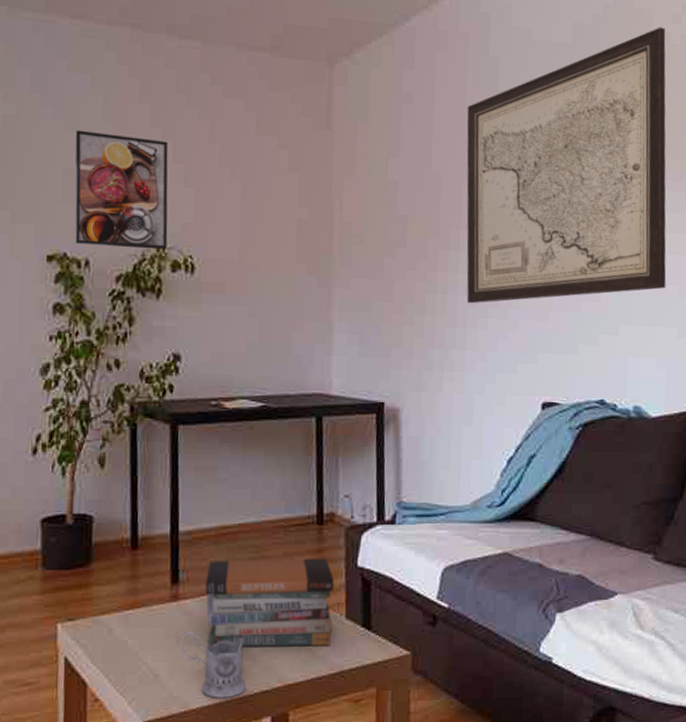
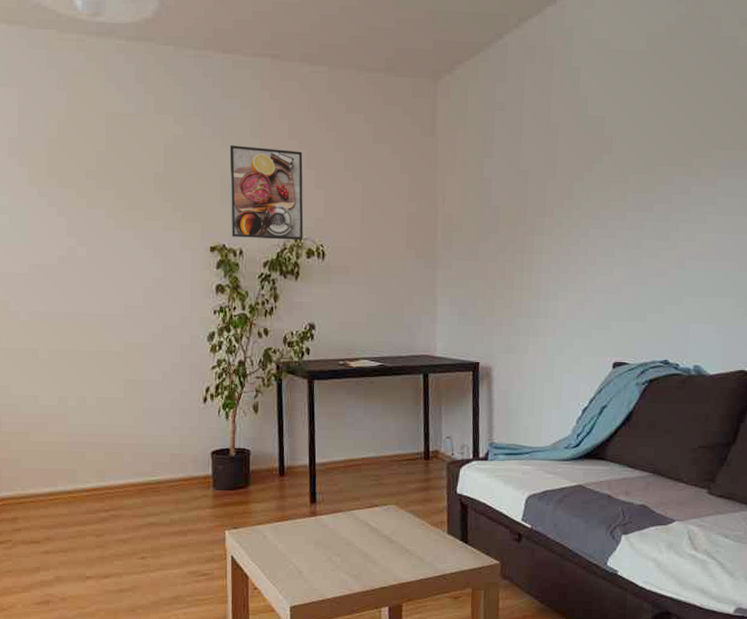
tea glass holder: present [179,631,246,698] -> none [317,540,369,591]
book stack: present [205,558,335,647] -> none [336,486,438,555]
wall art: present [466,27,666,304] -> none [549,31,733,280]

